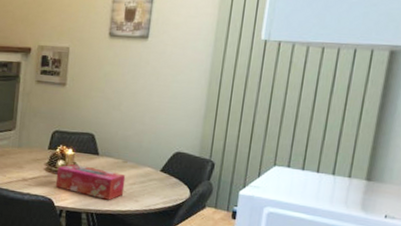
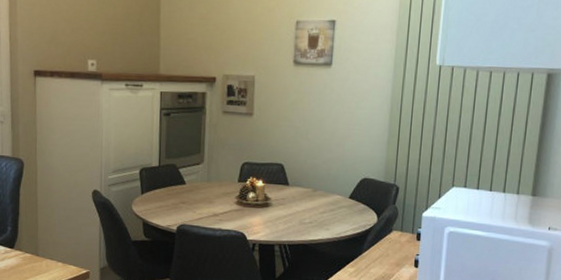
tissue box: present [55,164,126,200] -> none [247,196,316,230]

